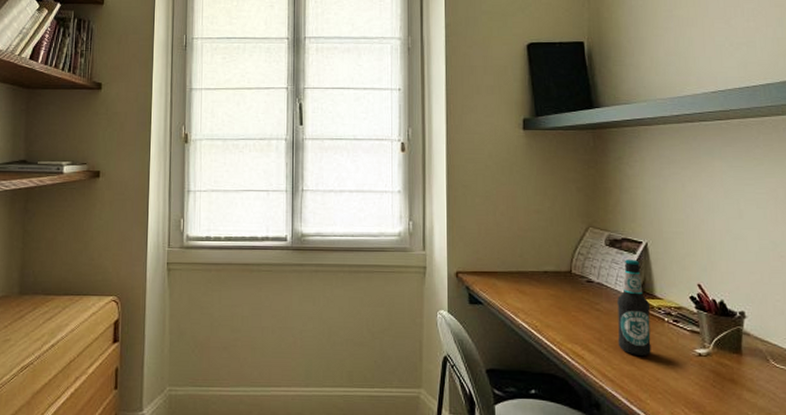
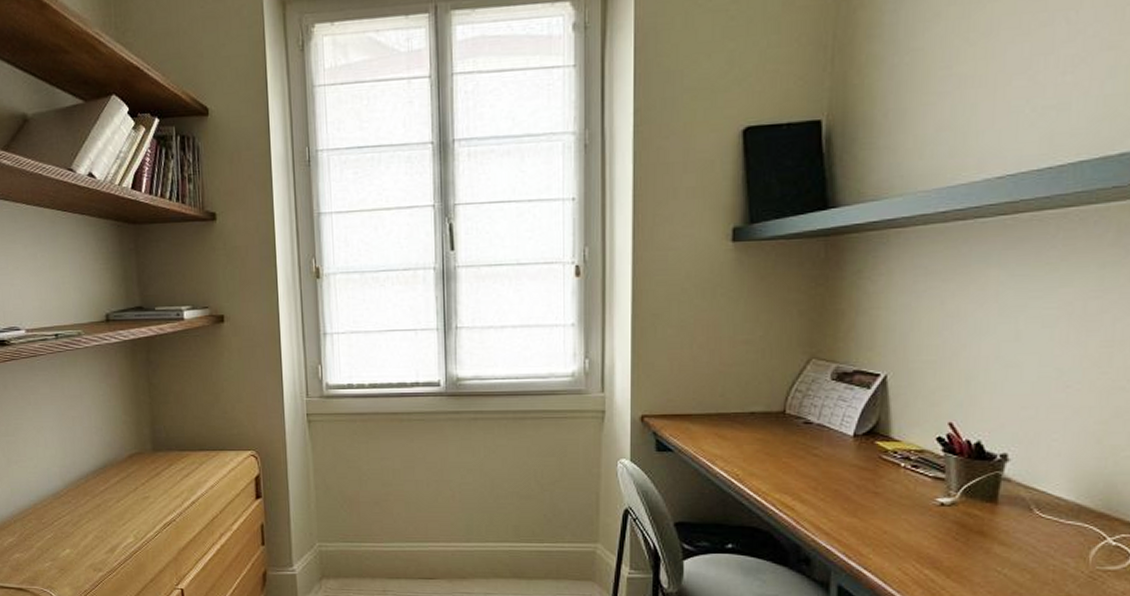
bottle: present [617,259,651,356] -> none [838,396,884,506]

